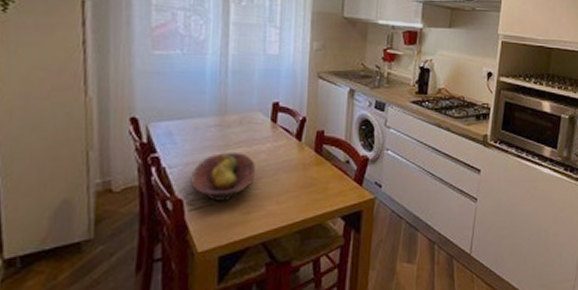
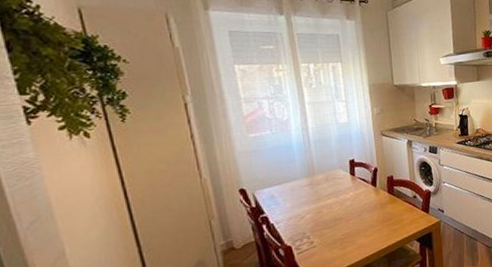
fruit bowl: present [190,153,255,201] -> none [294,203,345,244]

